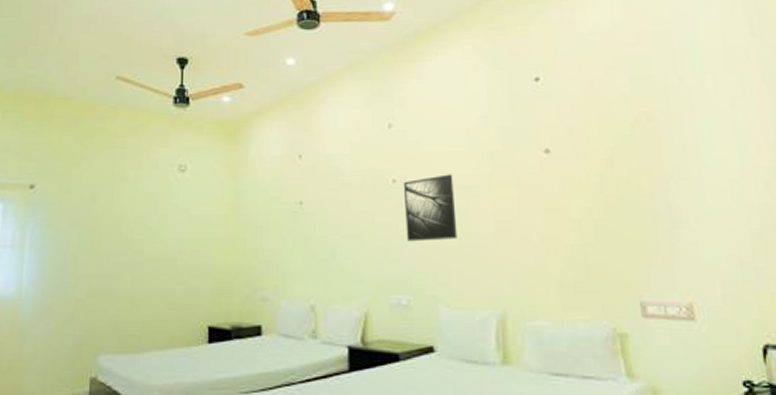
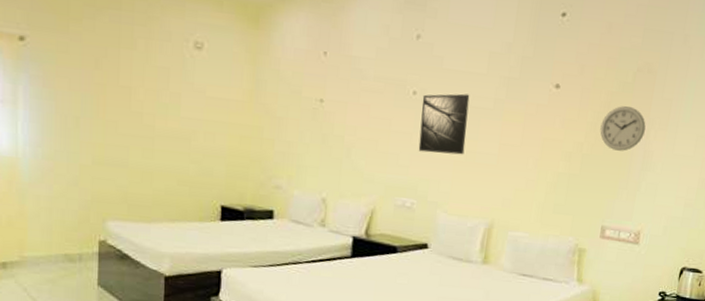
wall clock: none [607,160,663,211] -> present [600,106,646,151]

